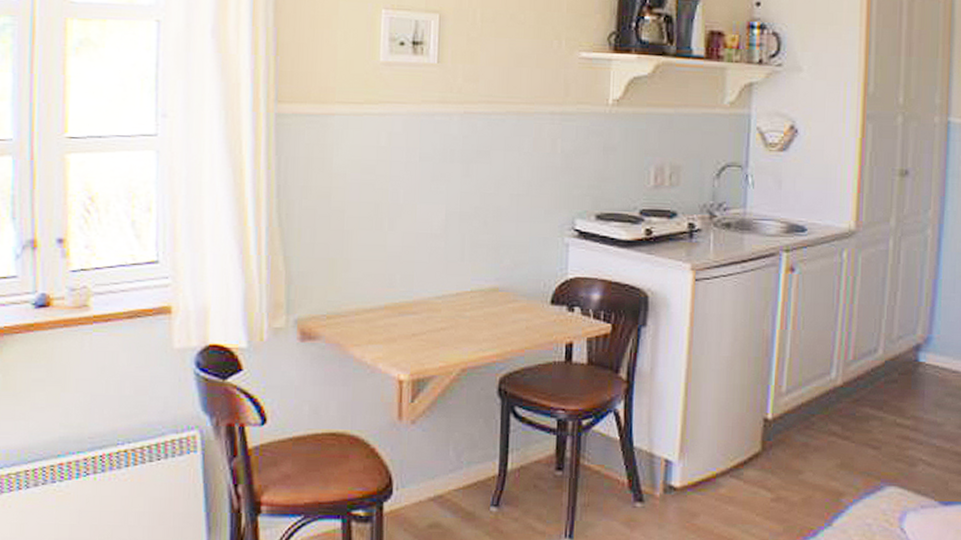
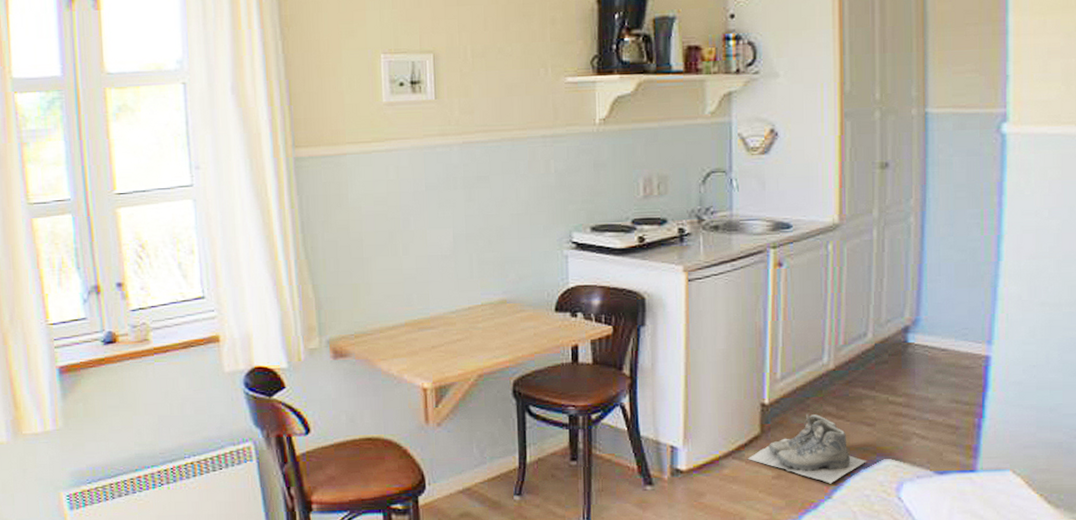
boots: none [746,432,871,510] -> present [747,414,867,484]

